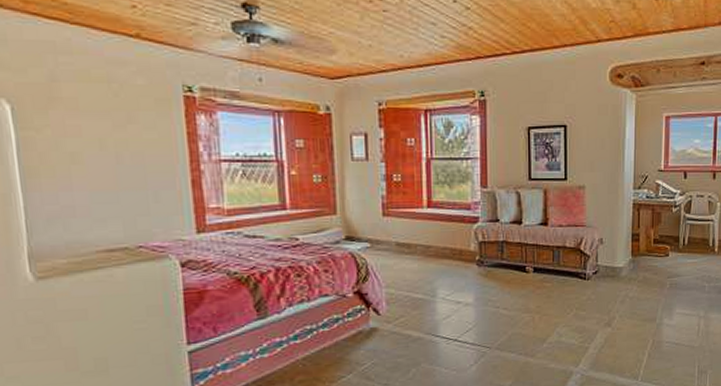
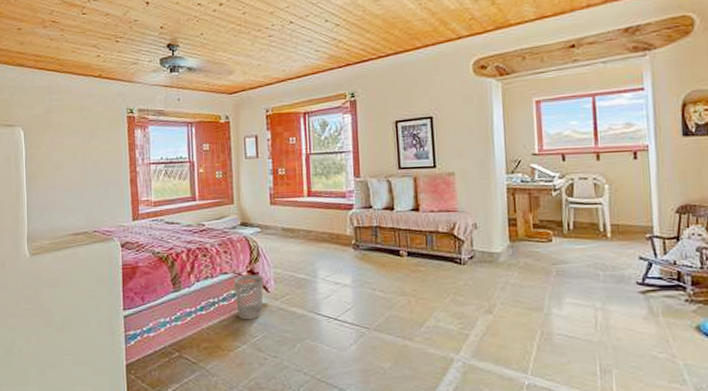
wastebasket: none [337,296,374,347] -> present [234,275,264,320]

